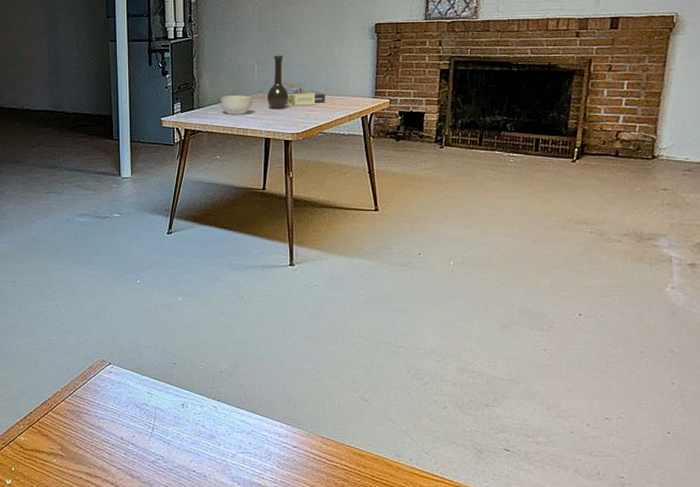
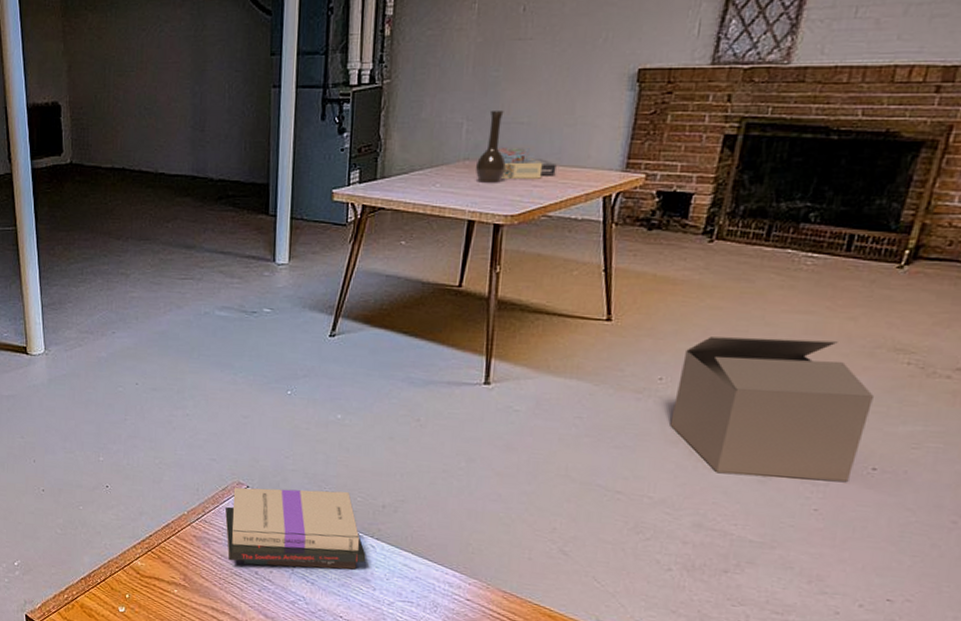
books: none [93,362,210,432] -> present [225,487,366,570]
bowl: present [220,95,253,116] -> none [411,162,458,190]
cardboard box: none [431,218,571,327] -> present [670,336,874,483]

